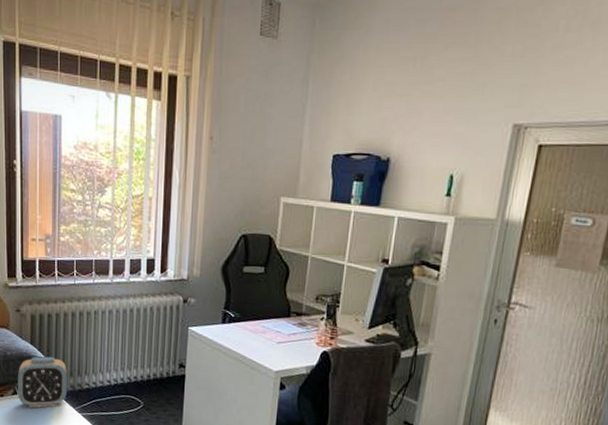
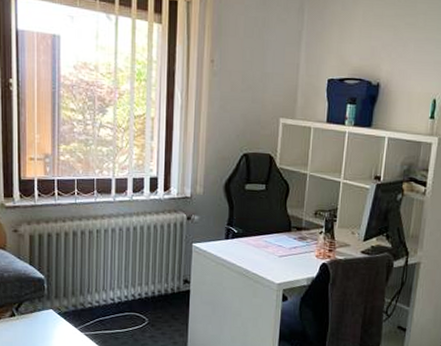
alarm clock: present [18,356,67,408] -> none [16,276,68,330]

